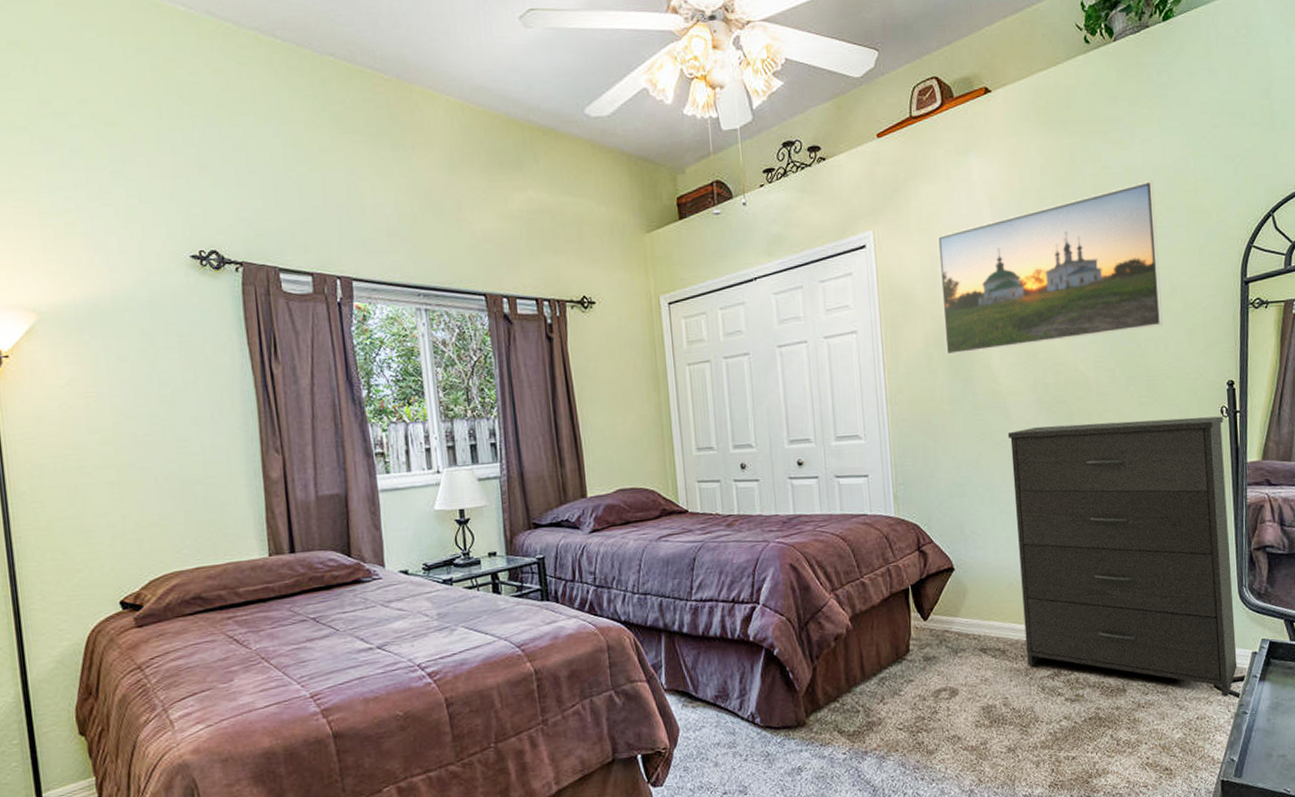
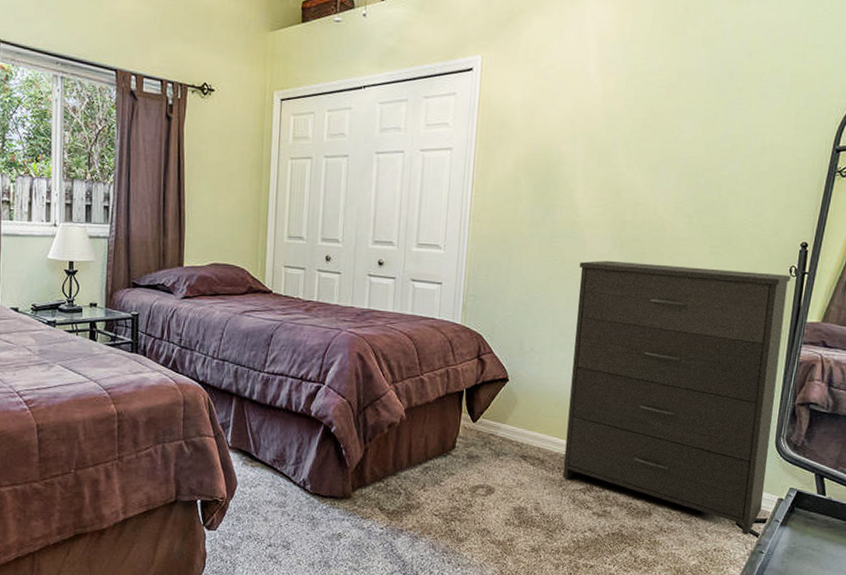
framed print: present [937,181,1163,355] -> none [533,40,762,183]

